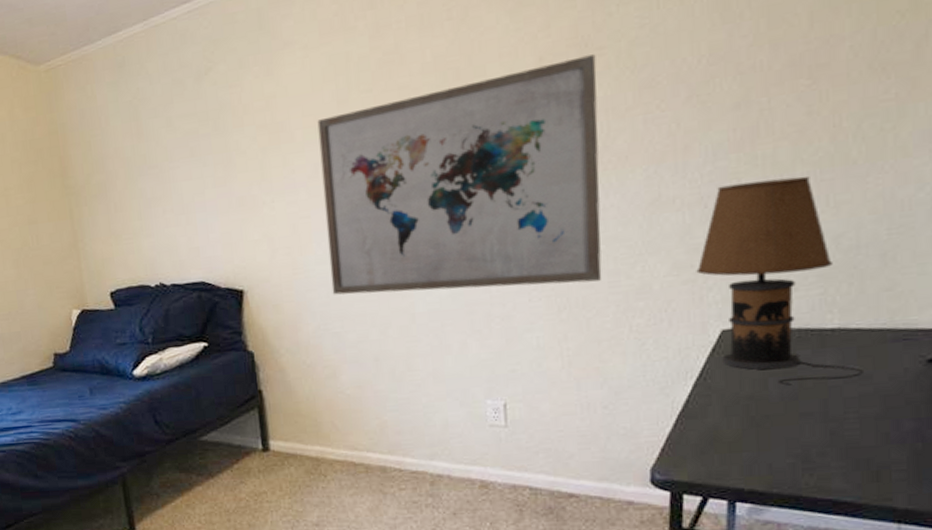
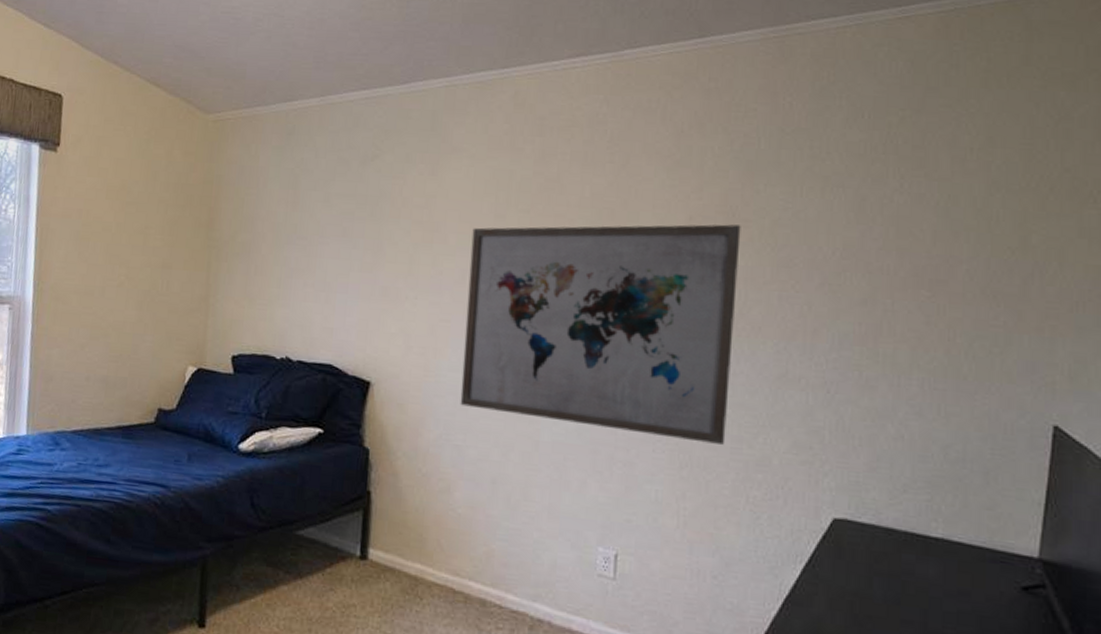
table lamp: present [696,176,863,386] -> none [814,375,962,592]

